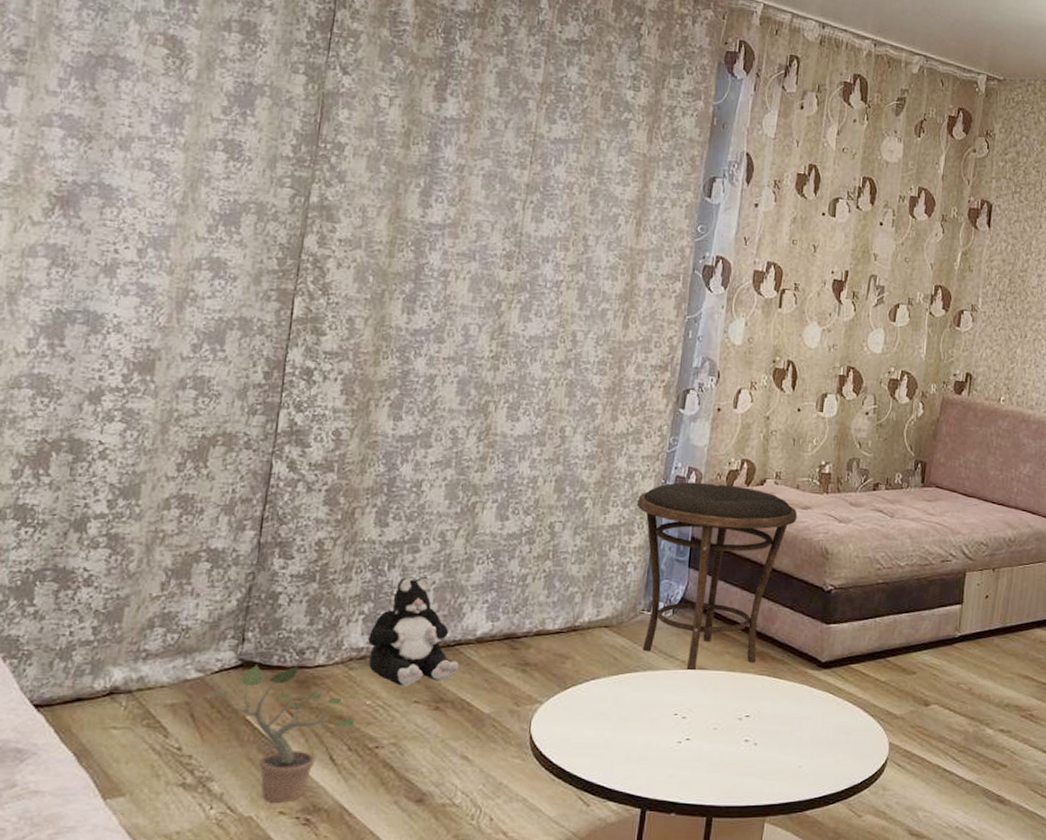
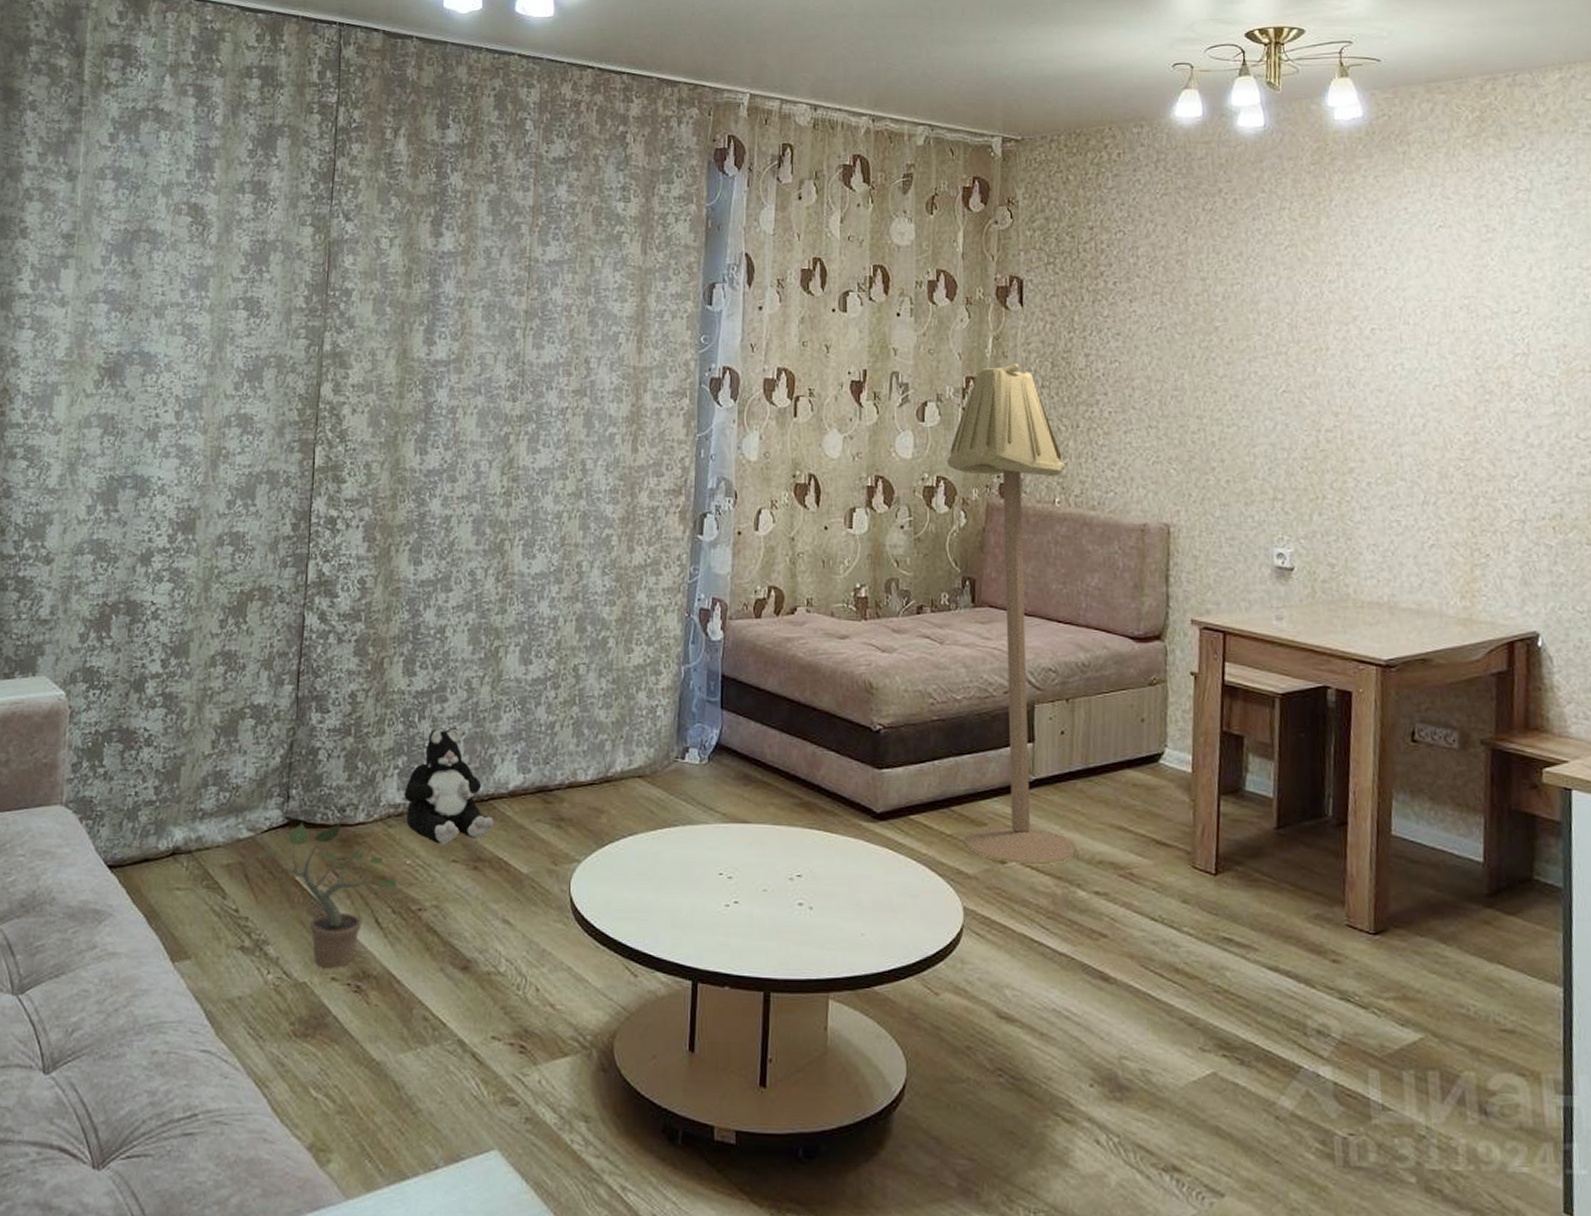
side table: present [636,482,798,671] -> none [661,614,835,825]
floor lamp: none [896,276,1012,708] -> present [946,362,1077,866]

